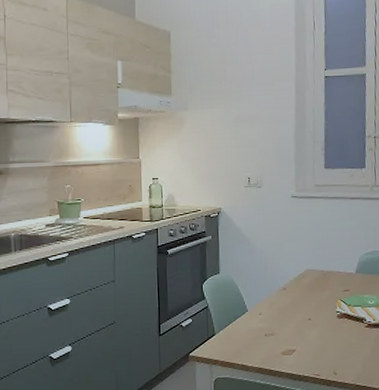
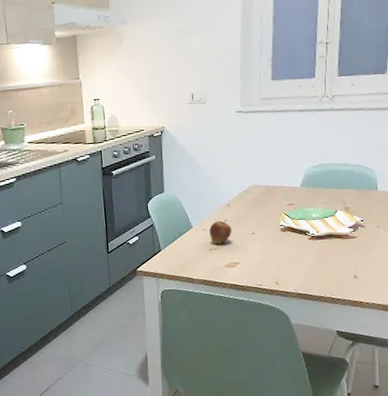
fruit: none [264,303,288,329] -> present [208,219,232,244]

